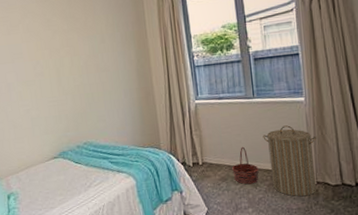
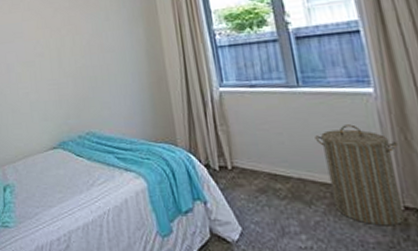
basket: present [232,146,259,185] -> none [273,149,313,201]

